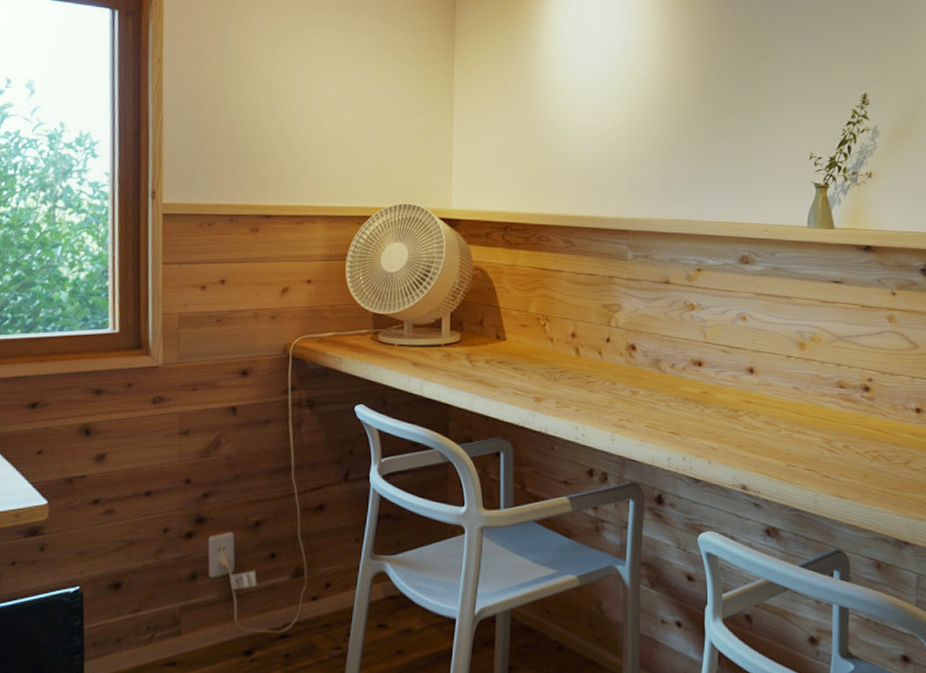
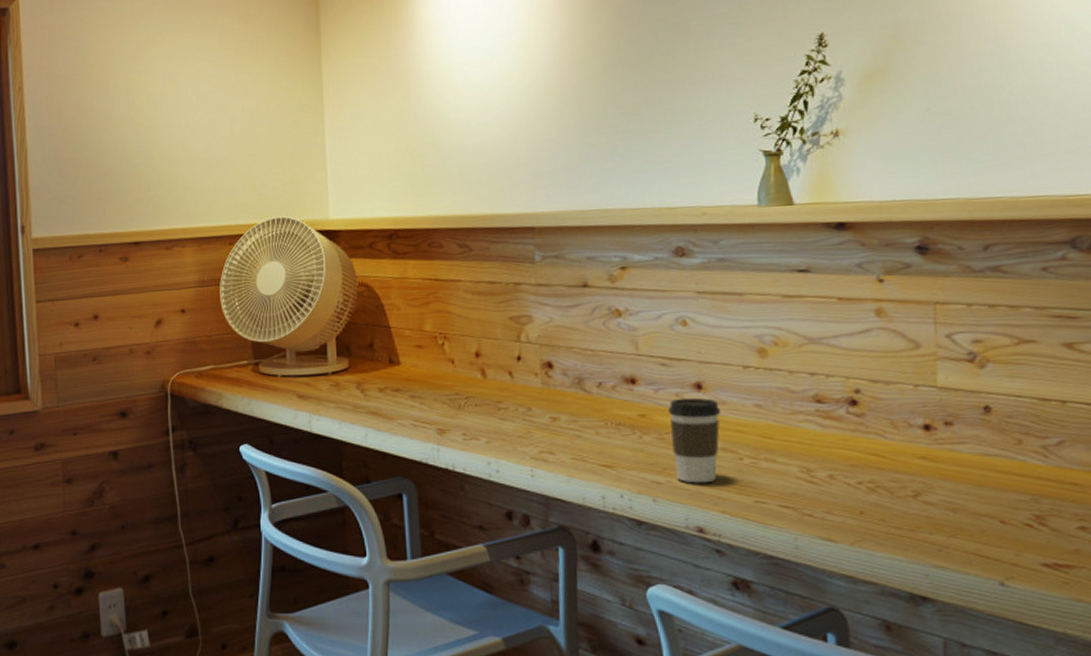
coffee cup: none [726,379,767,450] -> present [668,397,721,484]

